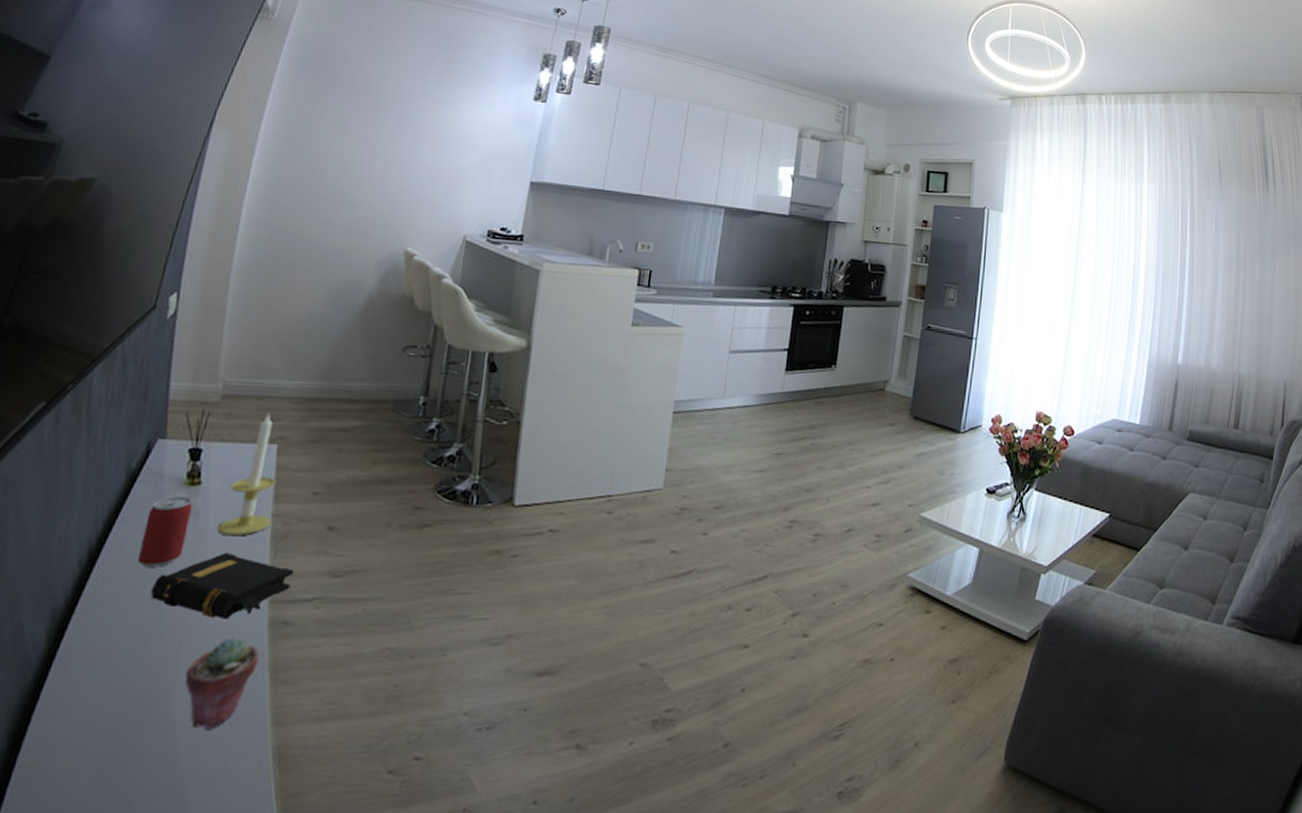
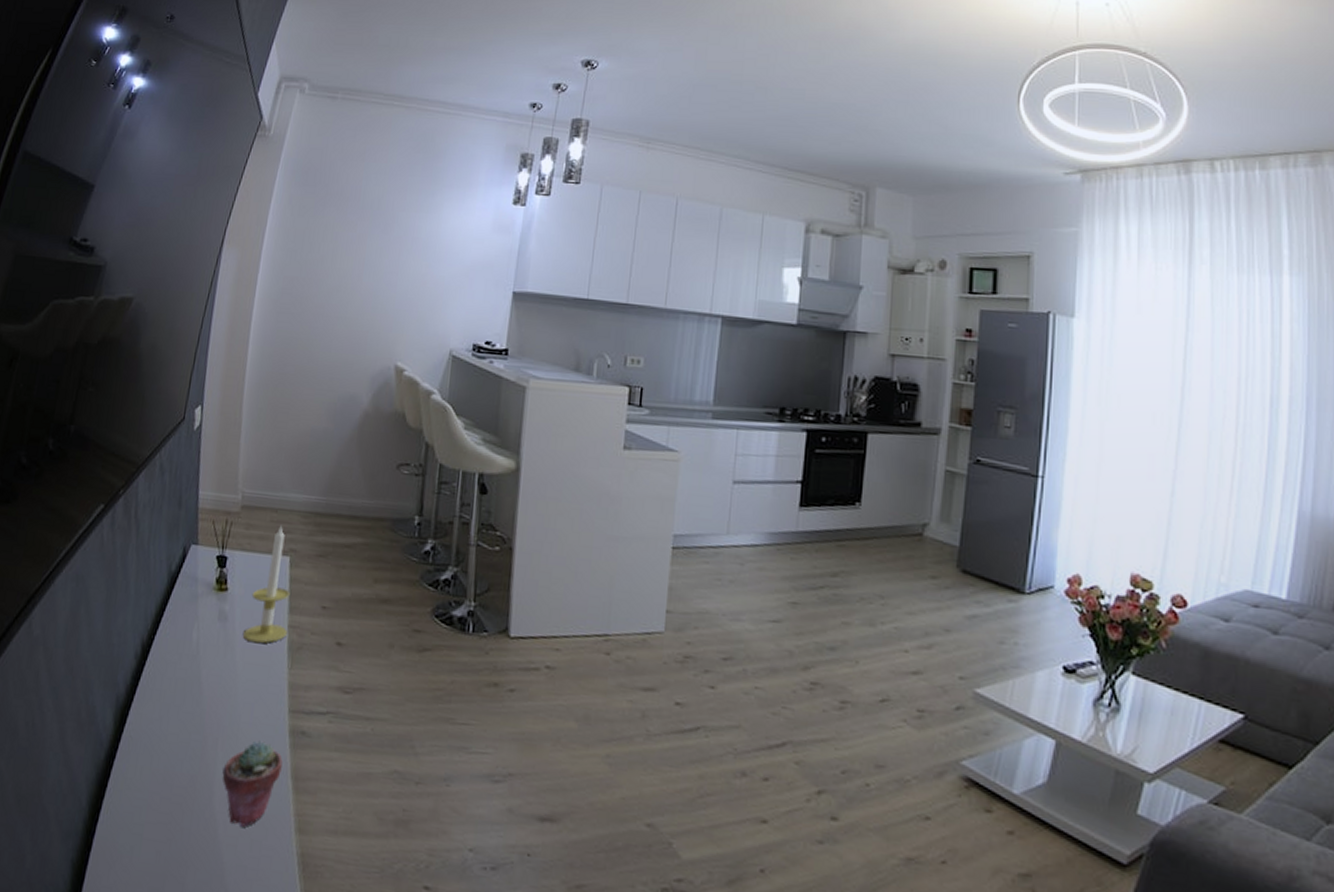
beer can: present [138,497,193,567] -> none [180,600,222,667]
book: present [151,551,295,619] -> none [191,658,310,723]

